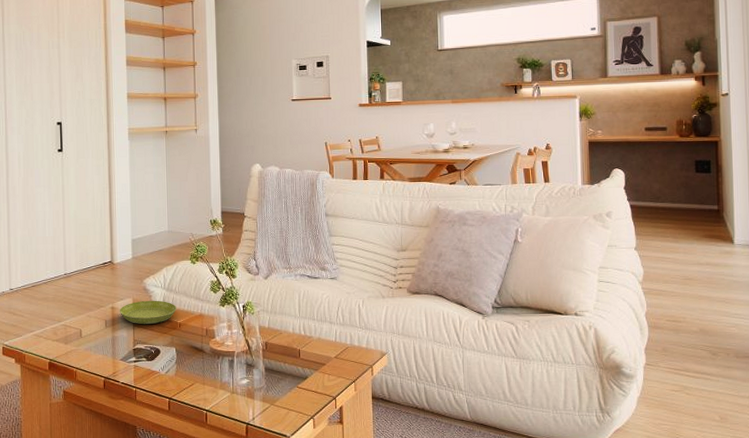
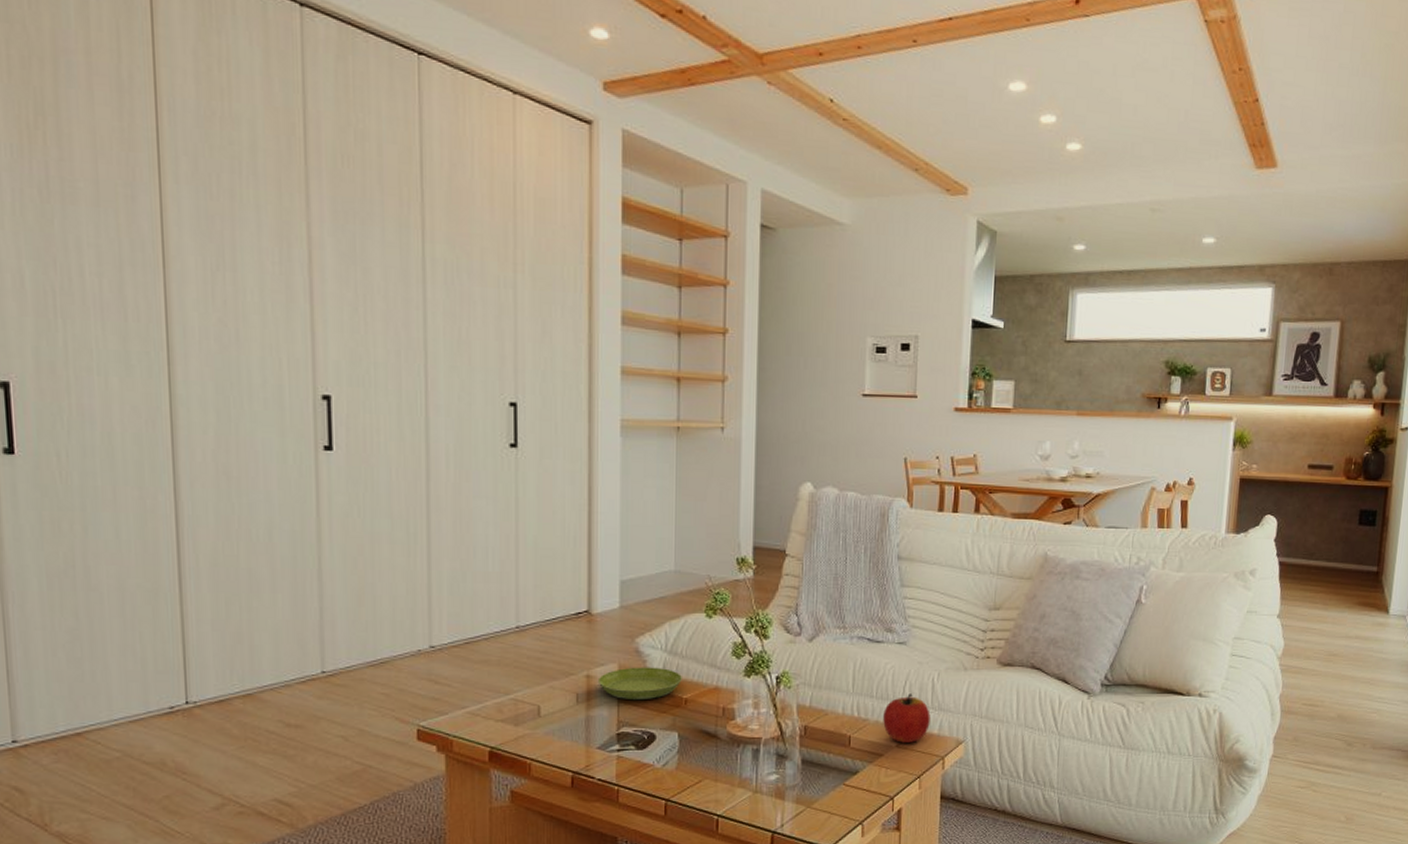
apple: none [323,317,359,355] -> present [883,694,931,743]

